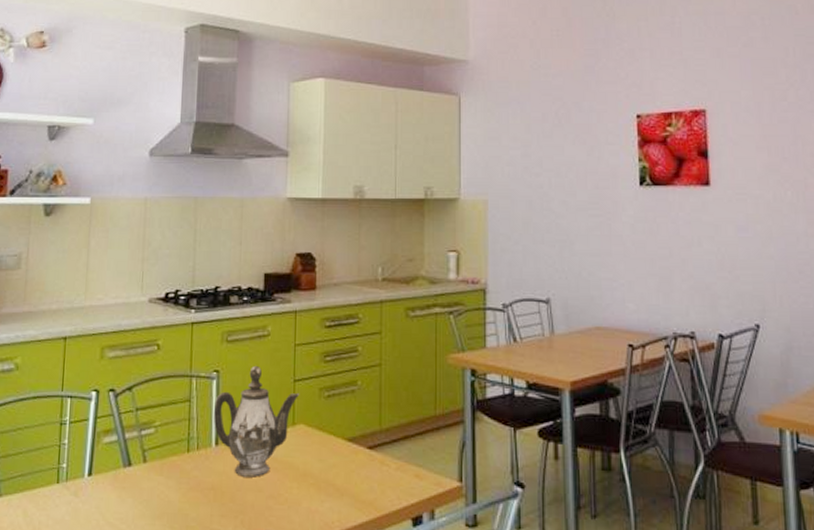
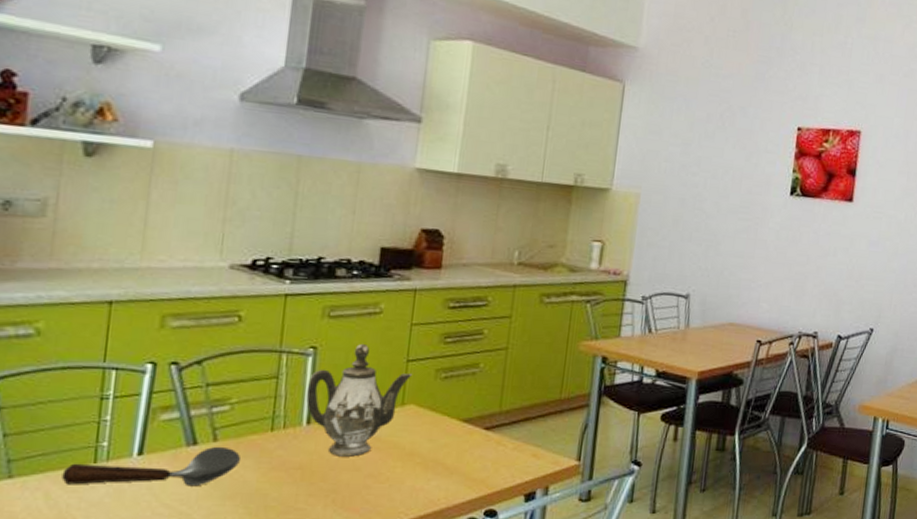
spoon: none [35,467,166,506] -> present [61,446,242,487]

